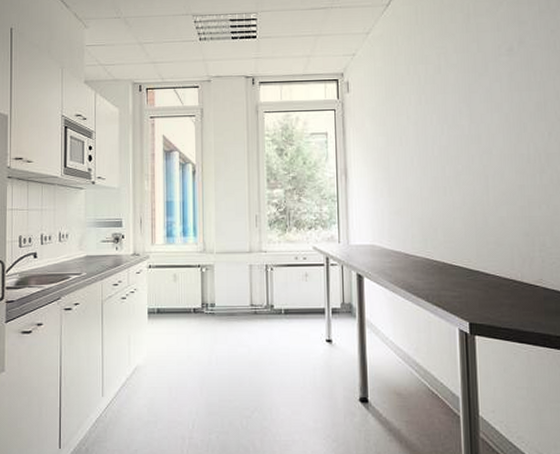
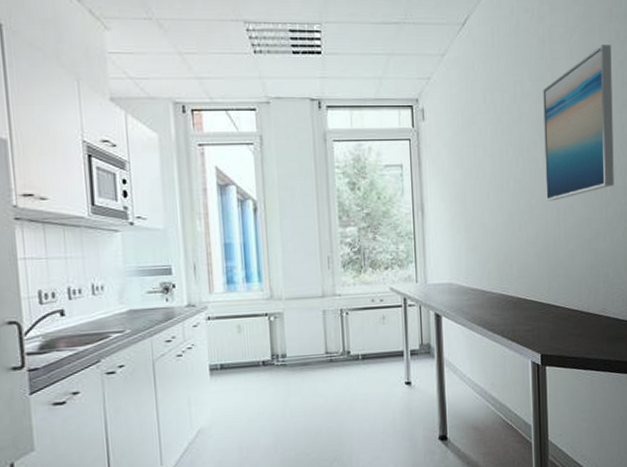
wall art: none [468,15,549,168] -> present [543,45,614,201]

